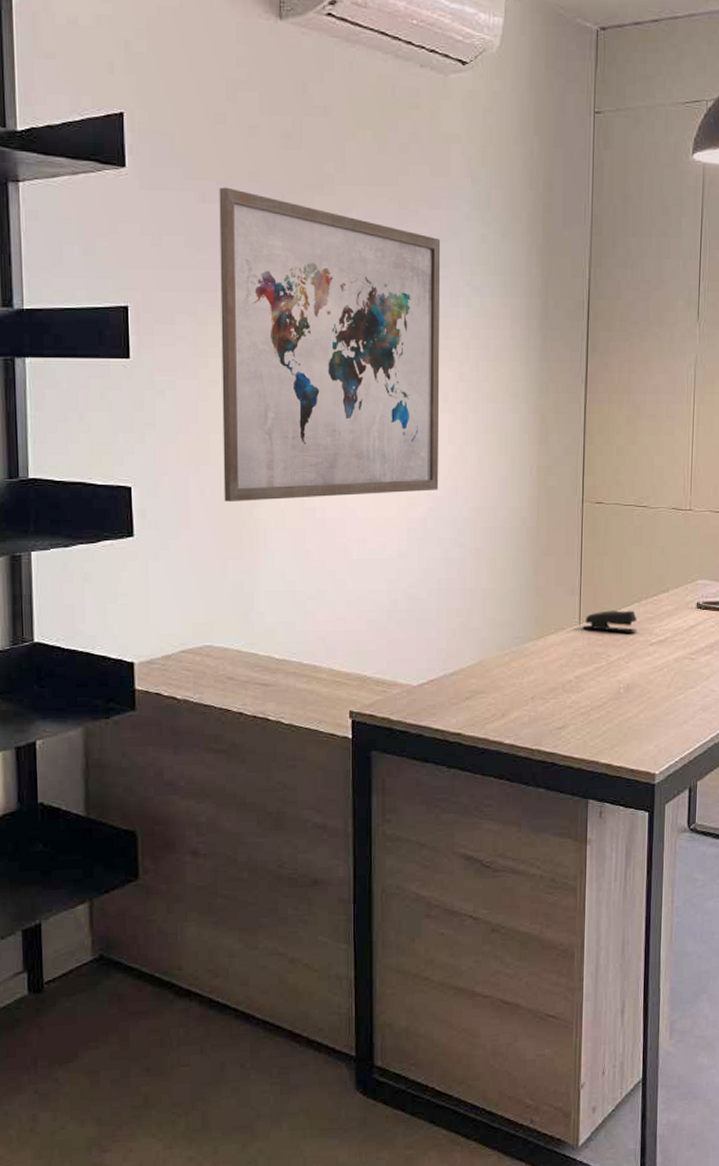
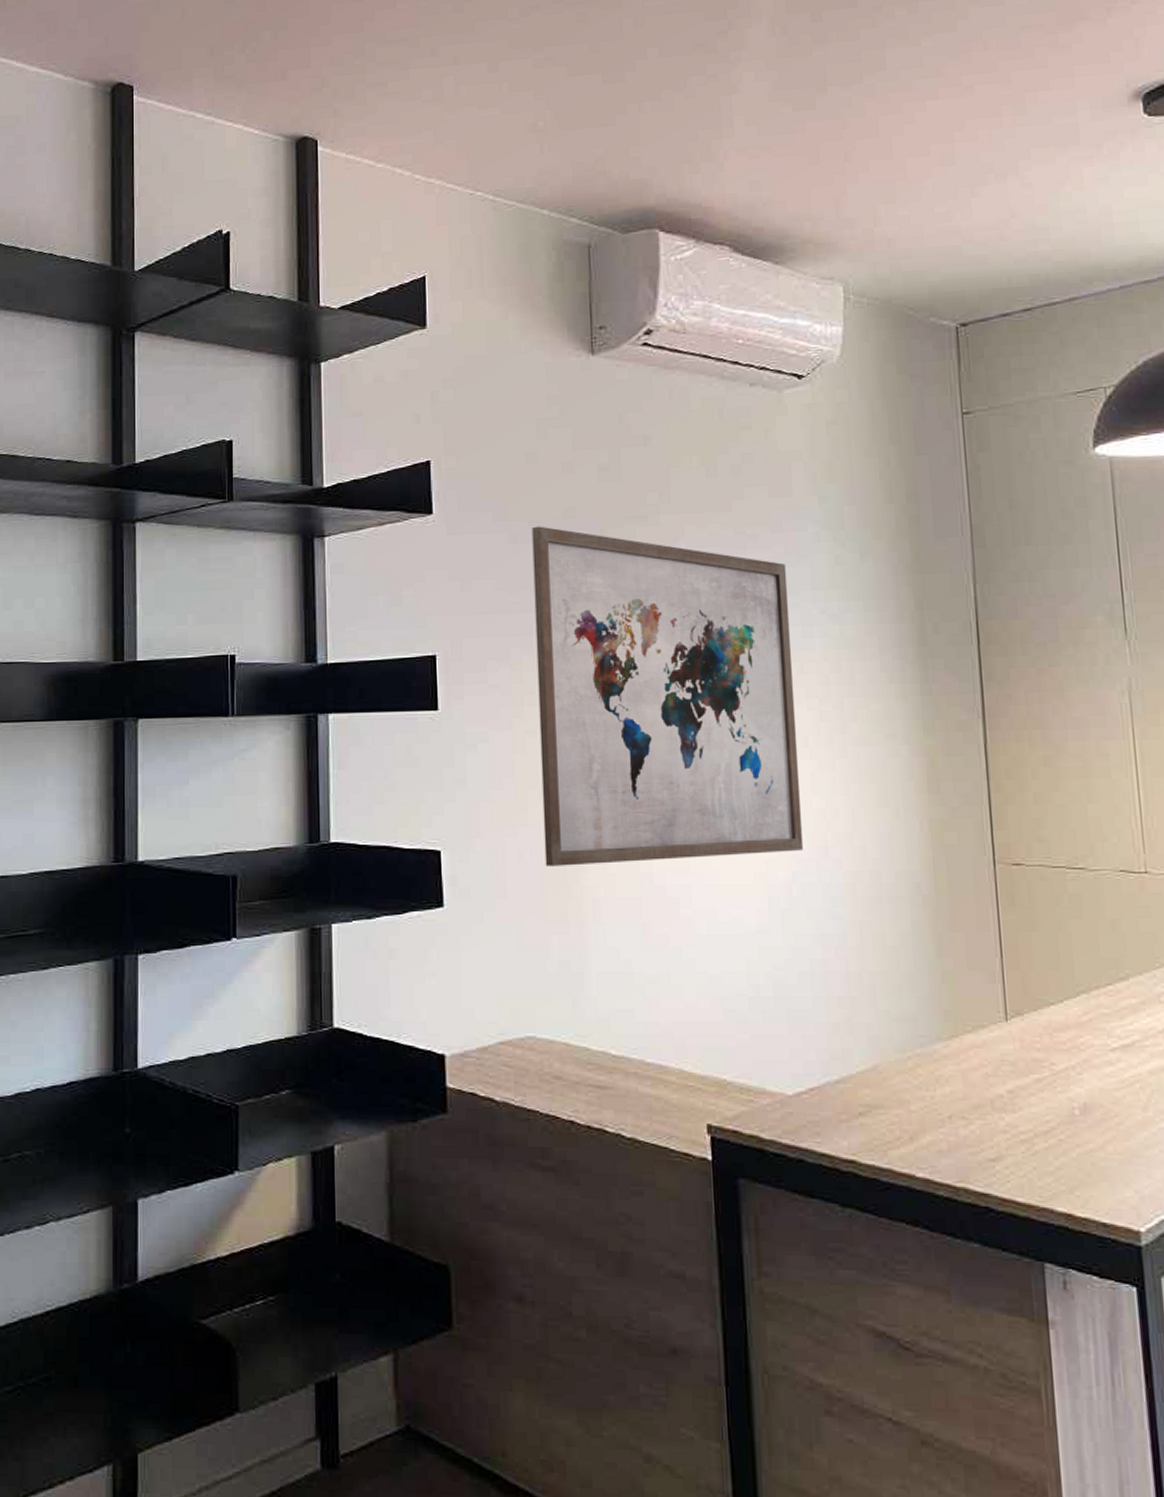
stapler: present [583,610,638,632] -> none [1011,1003,1090,1033]

